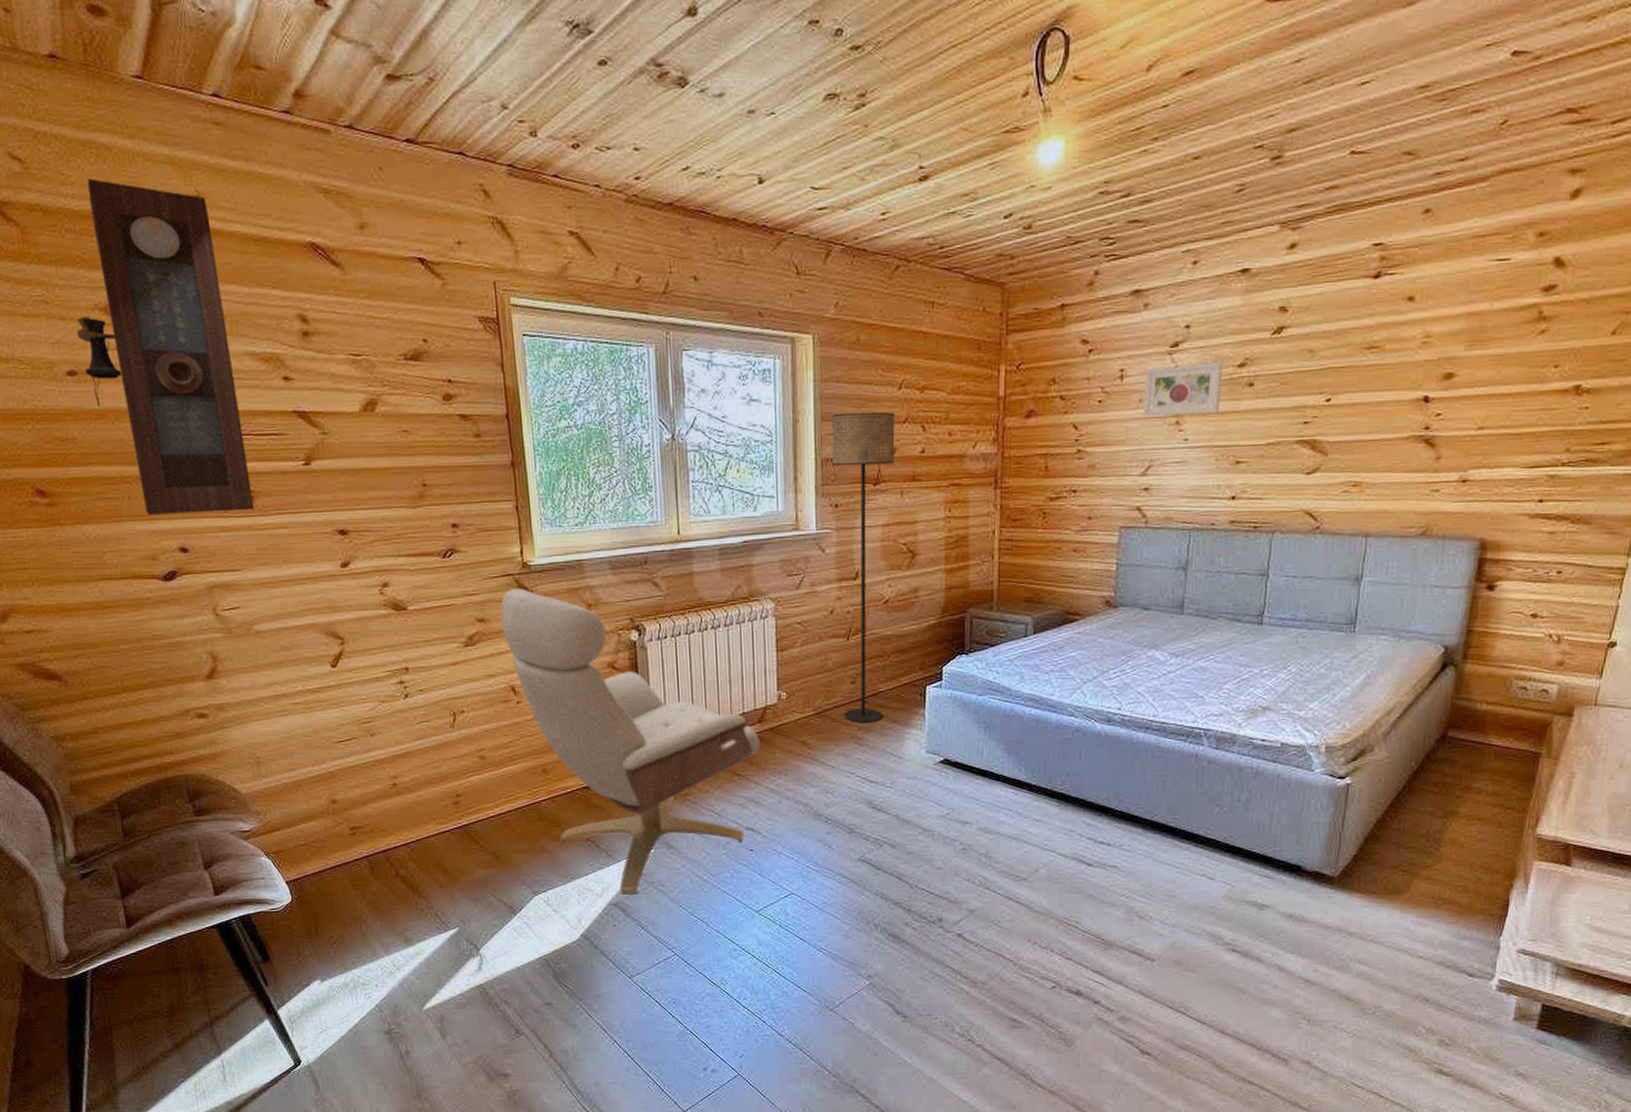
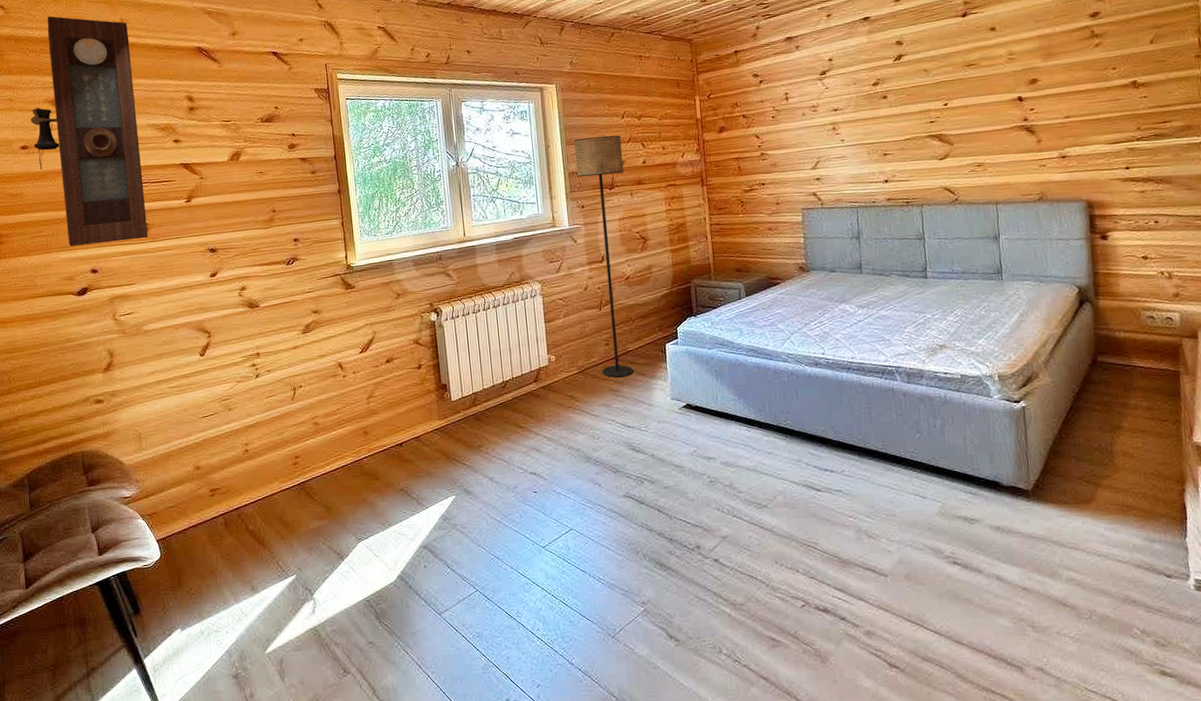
chair: present [500,587,760,895] -> none [330,284,537,538]
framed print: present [1143,362,1223,417] -> none [804,83,864,126]

